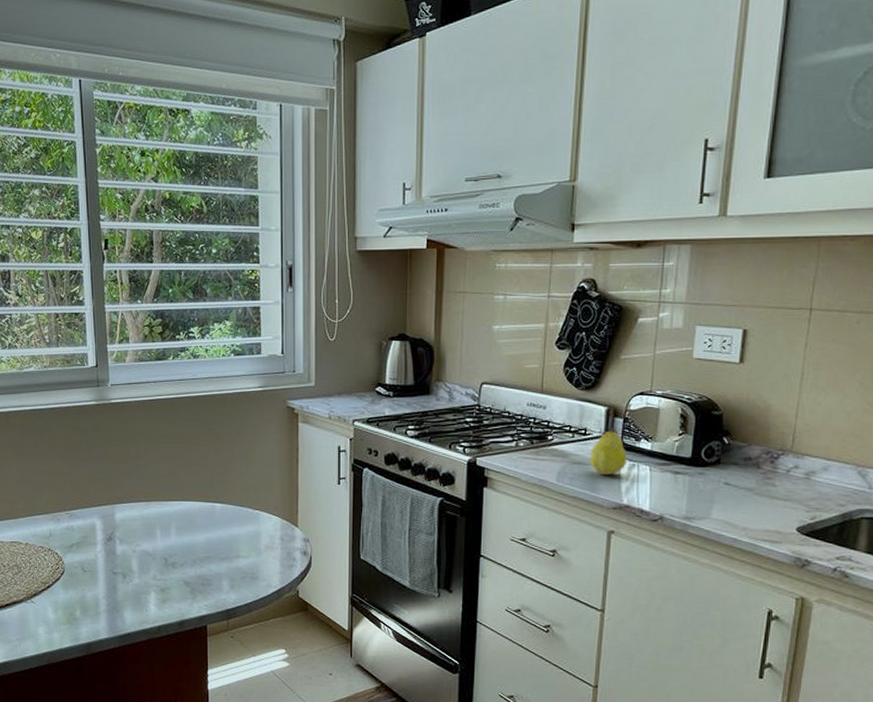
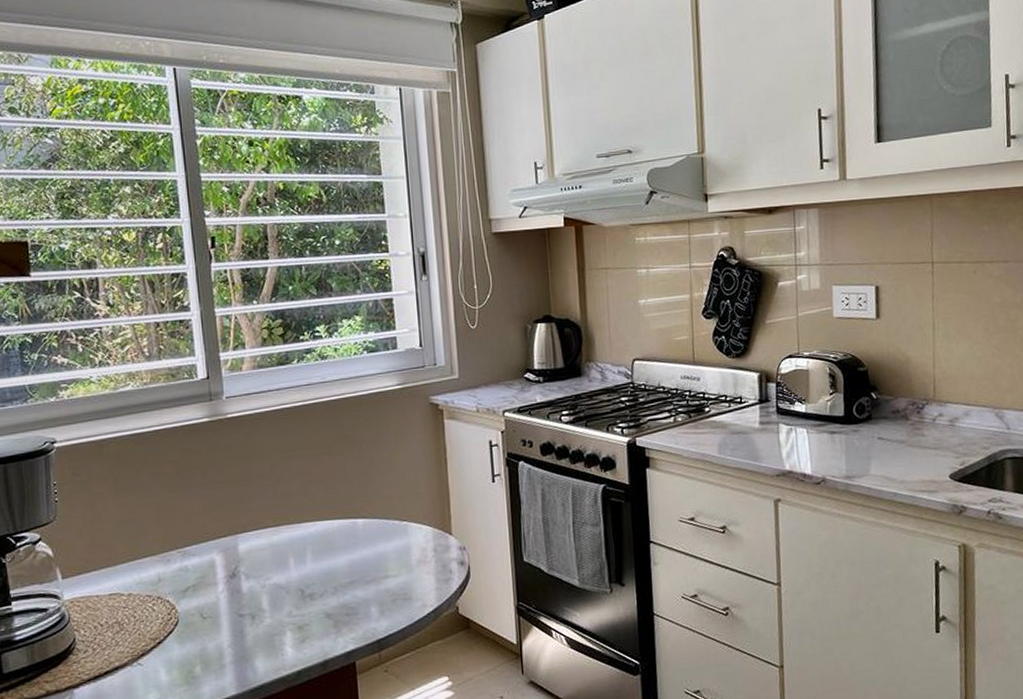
fruit: present [589,427,628,475] -> none [748,392,785,442]

